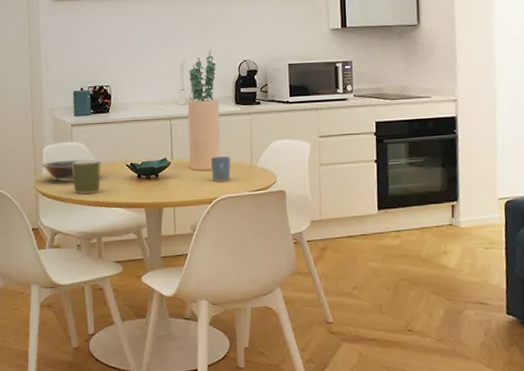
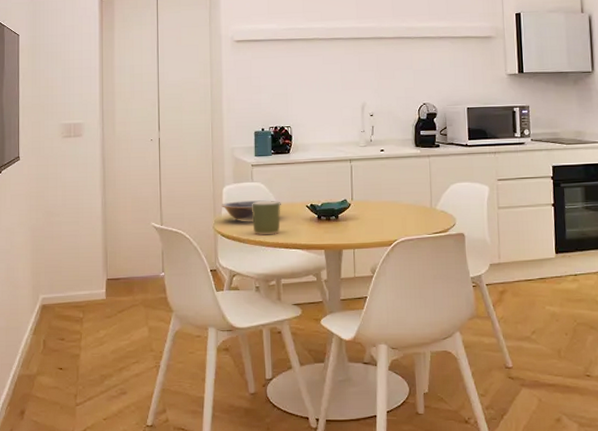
vase: present [187,50,221,172] -> none [367,93,401,214]
mug: present [210,156,231,182] -> none [390,198,411,225]

